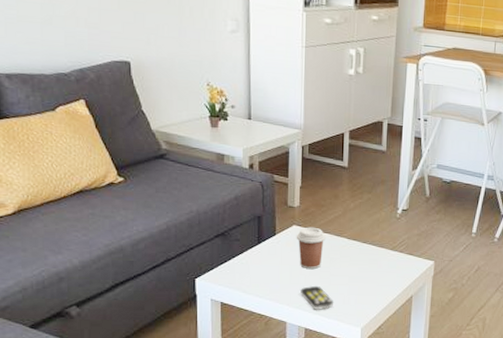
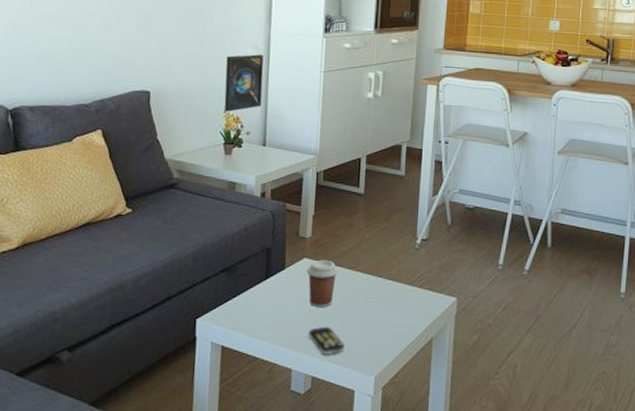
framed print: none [206,26,245,85] -> present [224,54,264,112]

